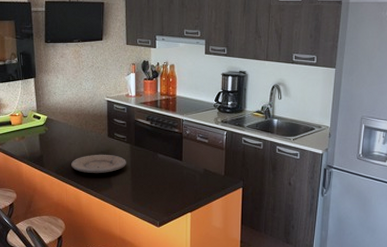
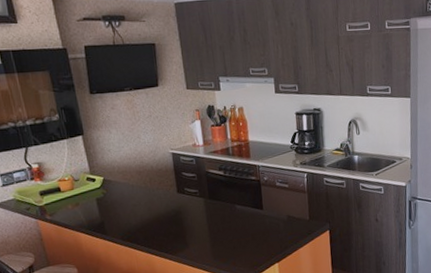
plate: present [71,154,126,173] -> none [138,212,202,235]

